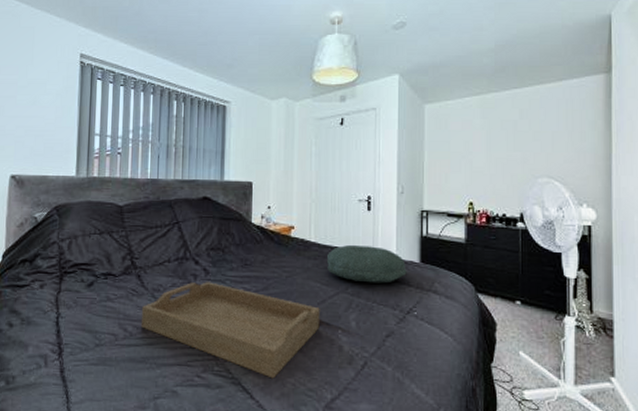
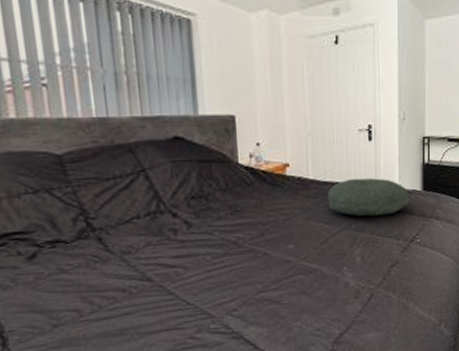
serving tray: present [140,282,320,379] -> none [110,235,324,326]

